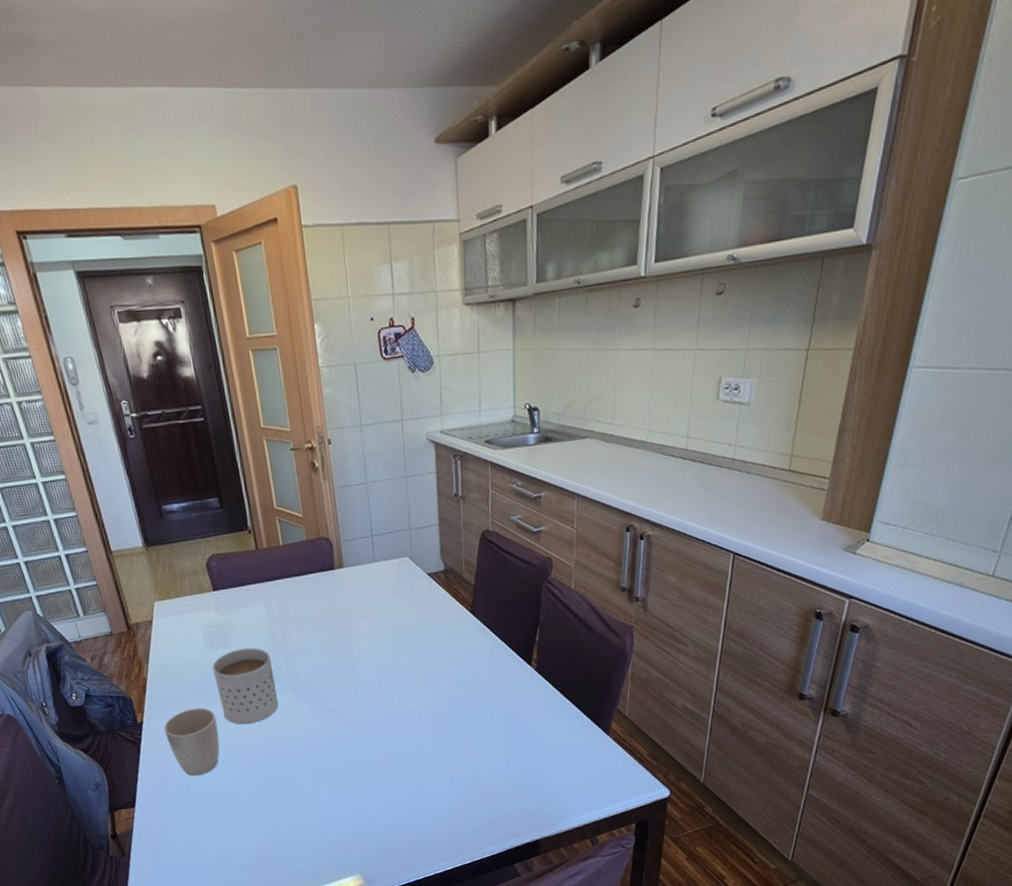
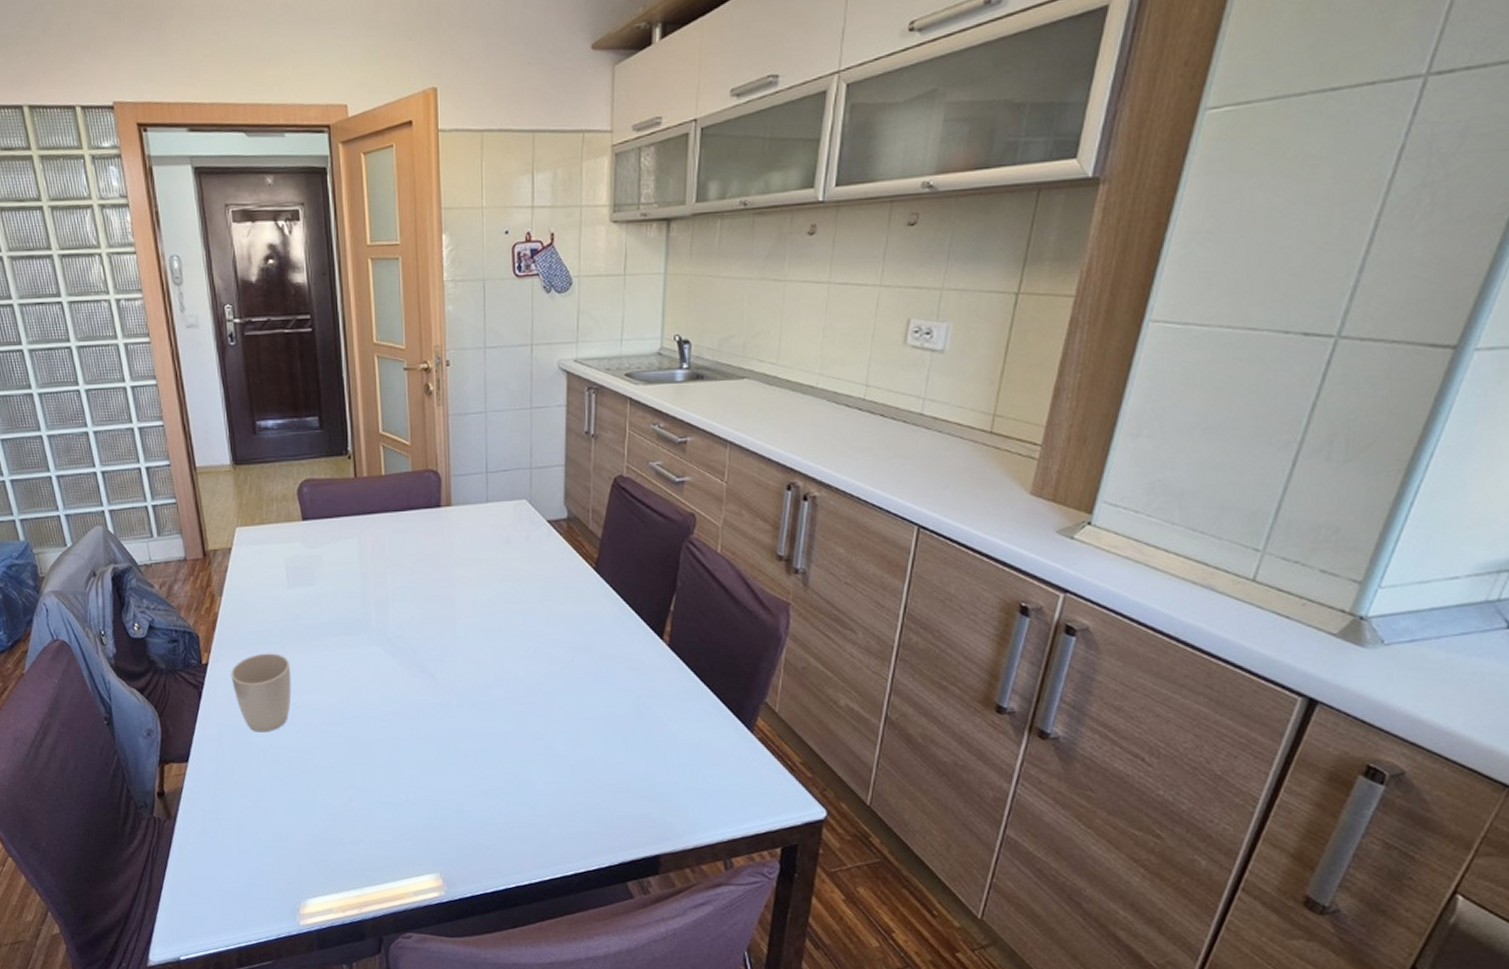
mug: present [212,648,279,725] -> none [292,589,363,678]

